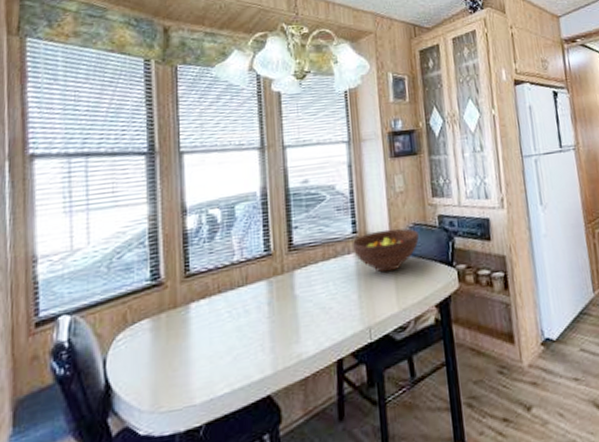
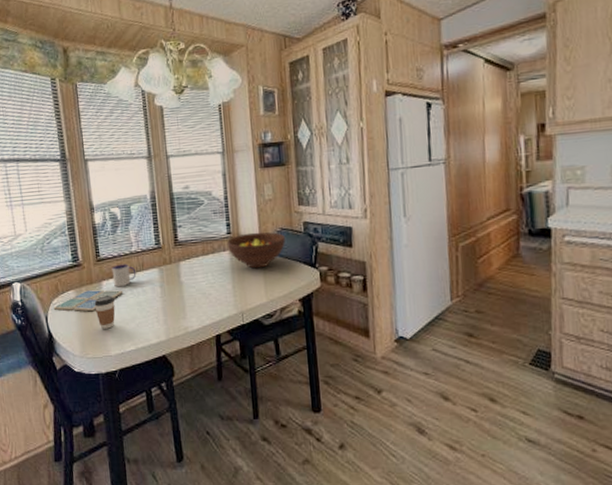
drink coaster: none [117,313,219,349] -> present [53,289,123,312]
coffee cup: none [177,321,206,369] -> present [94,295,115,329]
mug: none [205,278,238,310] -> present [111,264,137,287]

